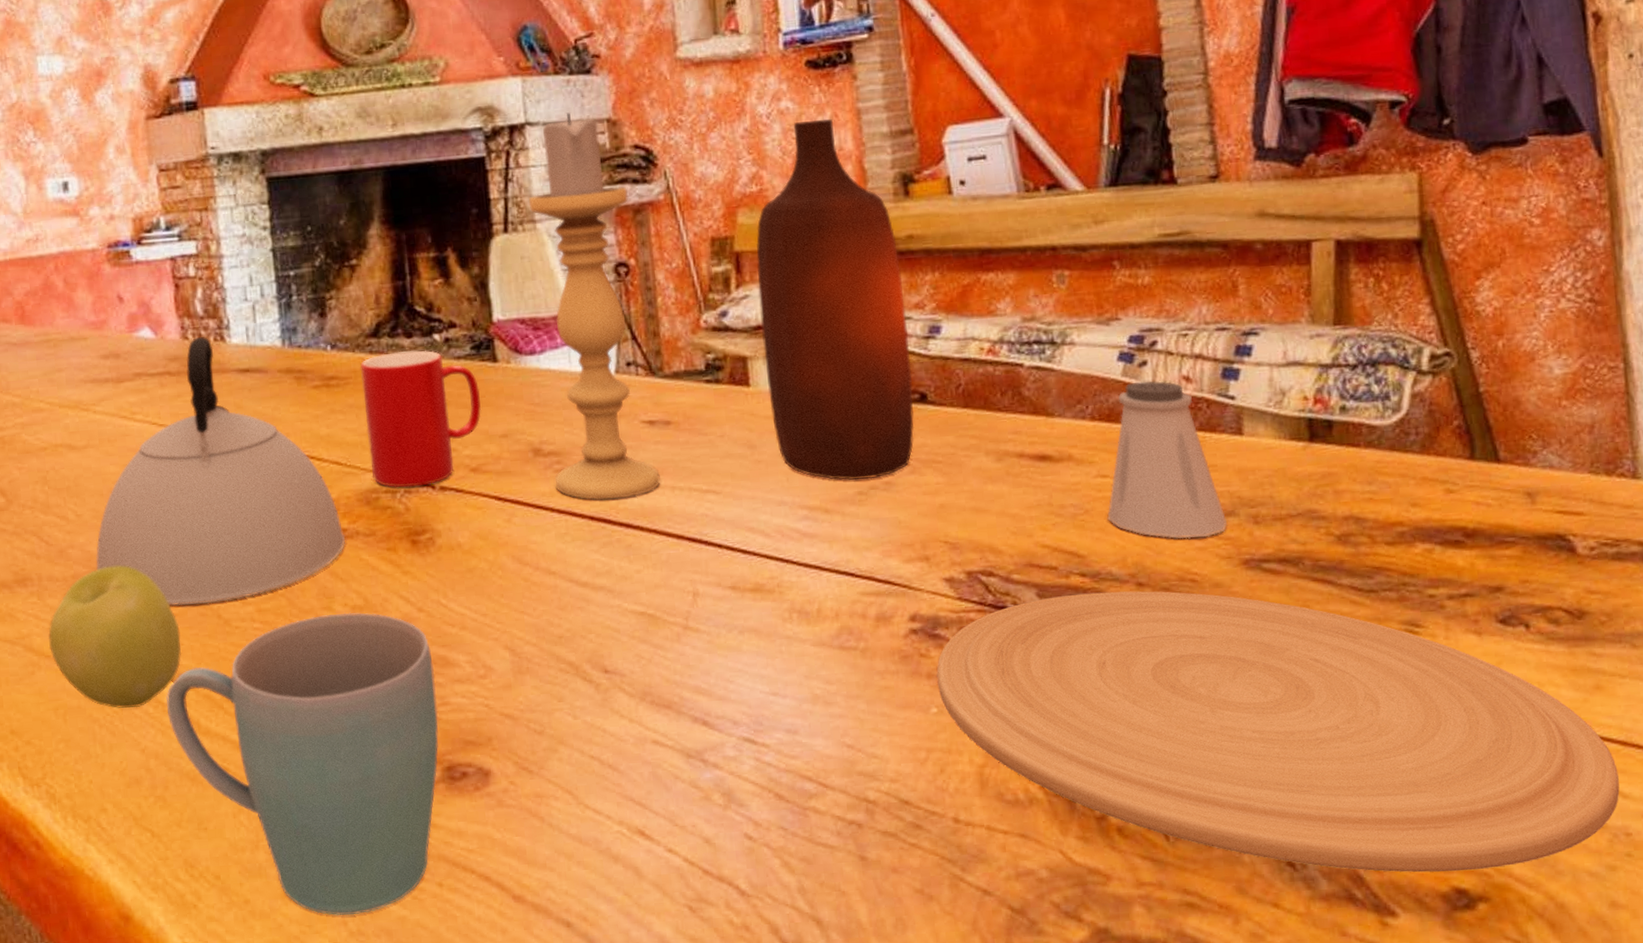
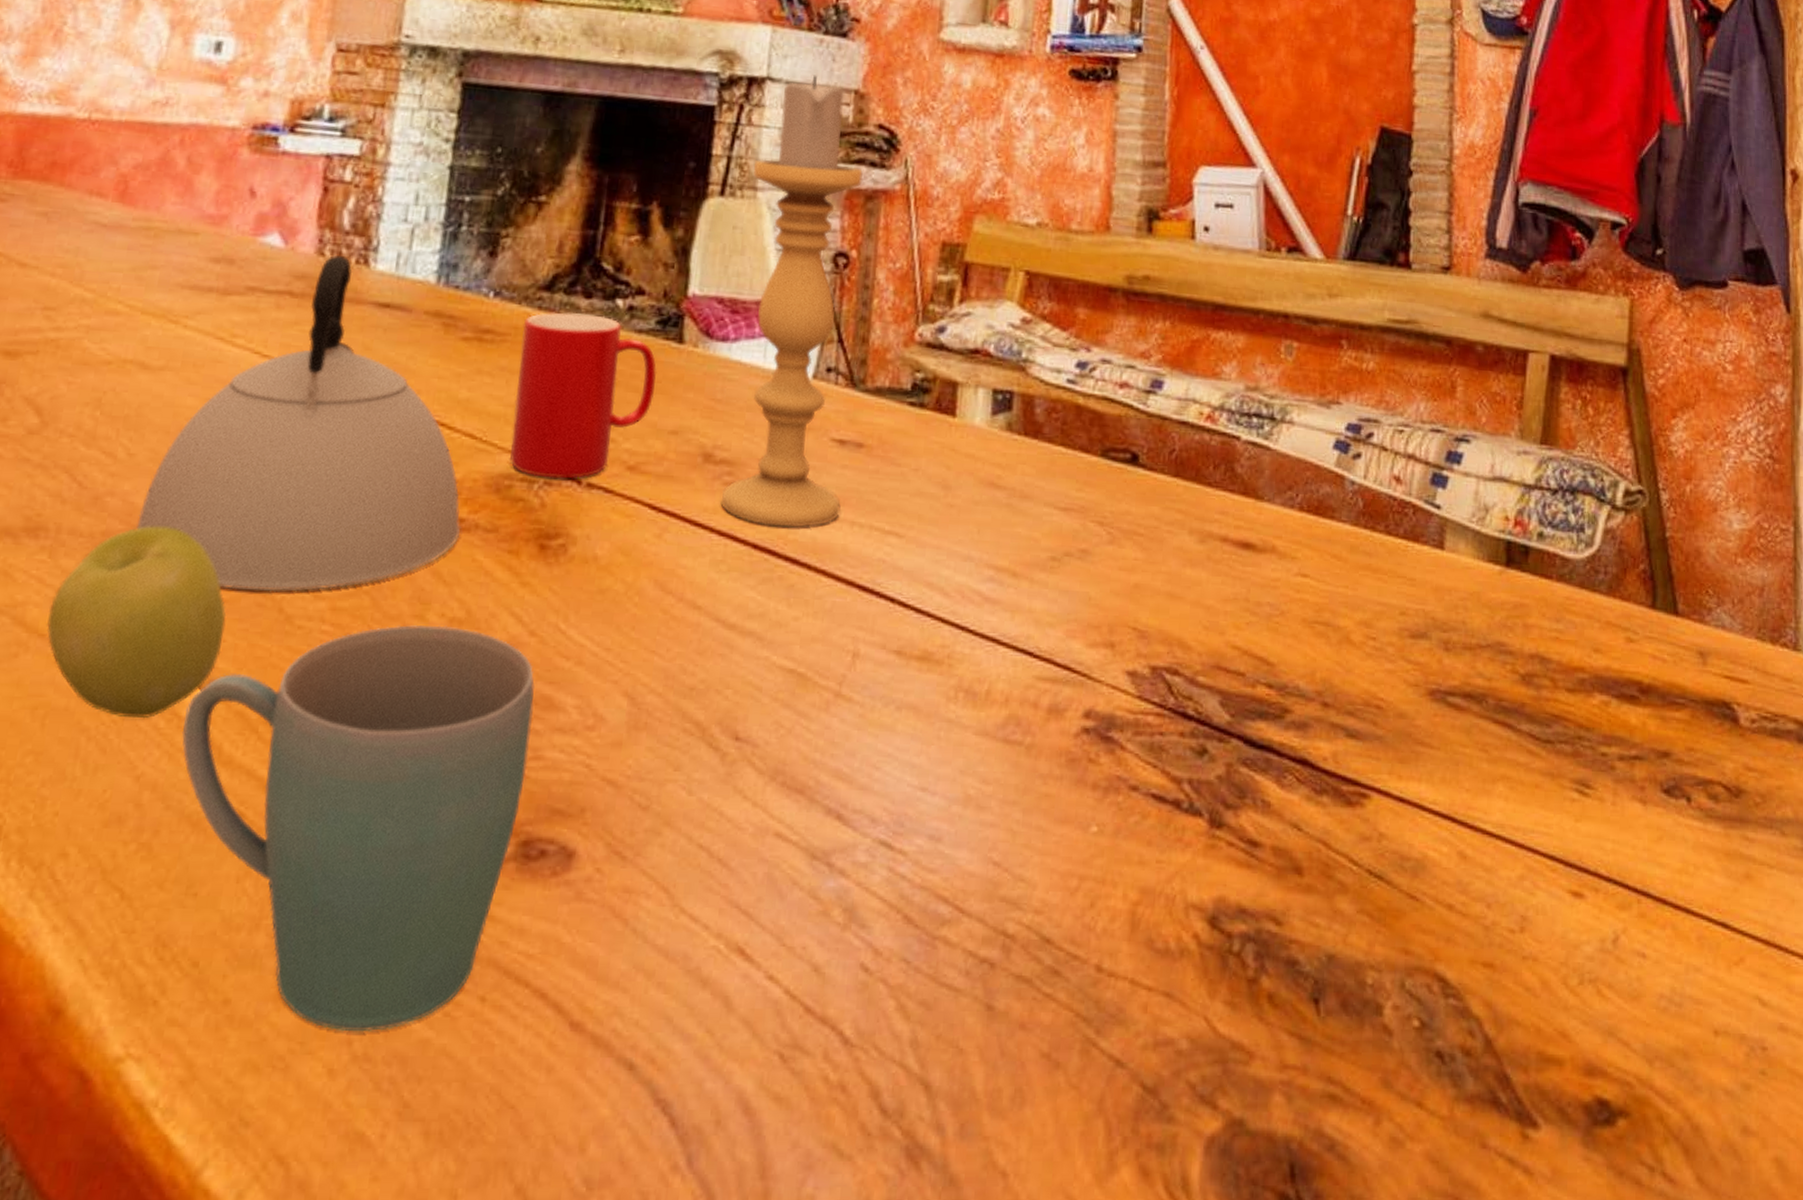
bottle: present [756,118,915,480] -> none [973,132,1133,544]
plate: present [936,591,1620,873] -> none [1102,707,1760,1078]
saltshaker: present [1107,381,1227,539] -> none [1302,475,1419,659]

